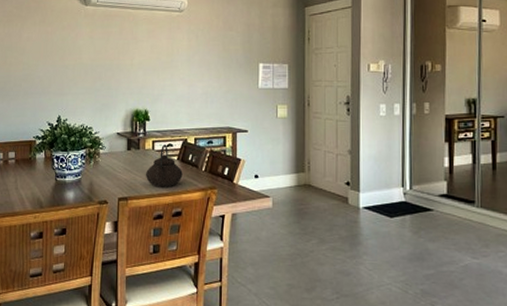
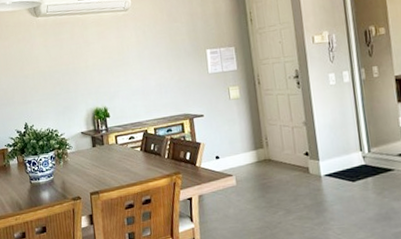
teapot: present [145,144,183,187] -> none [112,137,148,179]

